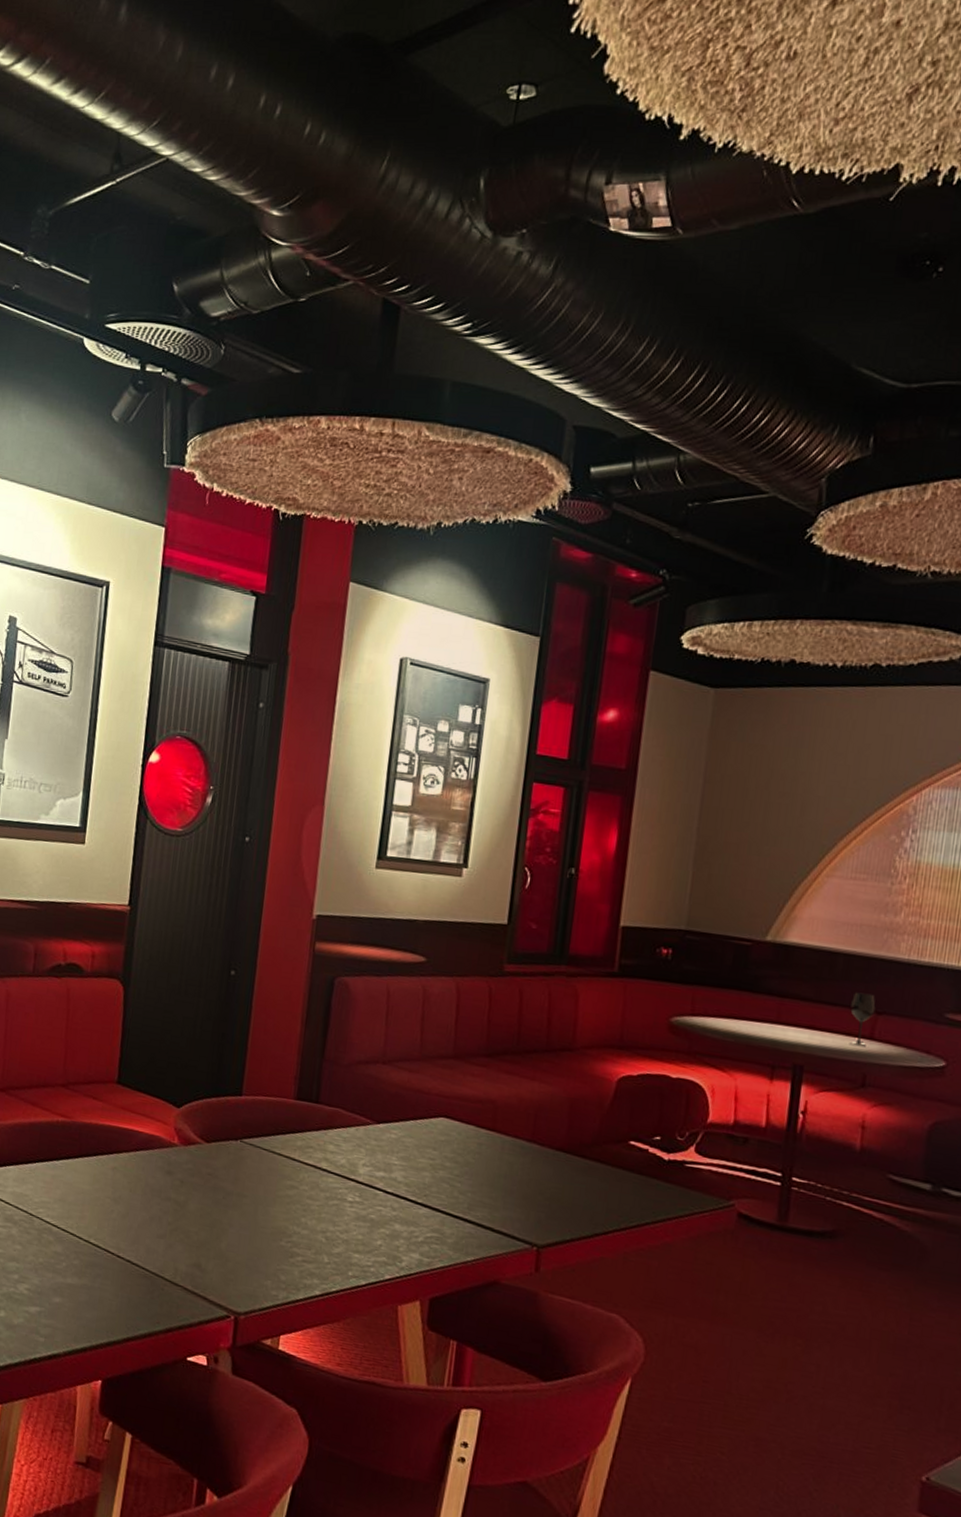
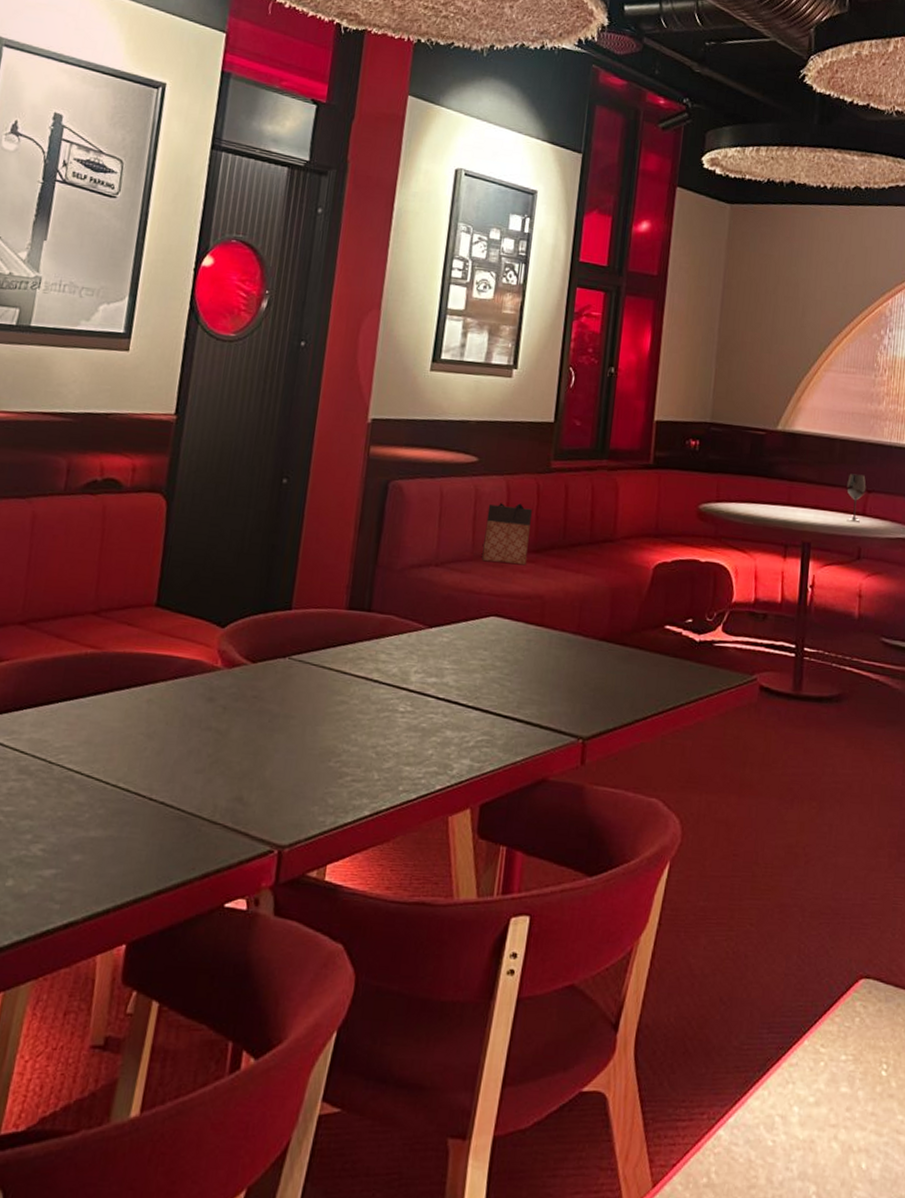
bag: none [430,1004,484,1069] -> present [482,503,532,566]

